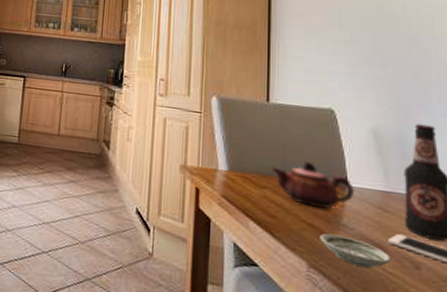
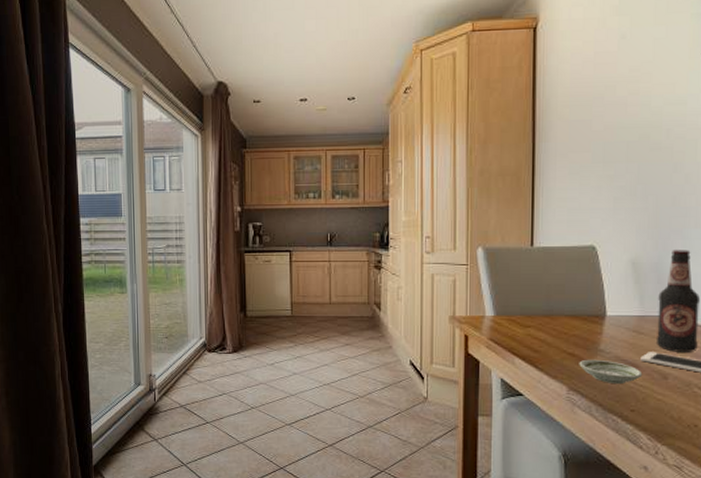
teapot: present [271,161,354,209] -> none [535,297,611,338]

